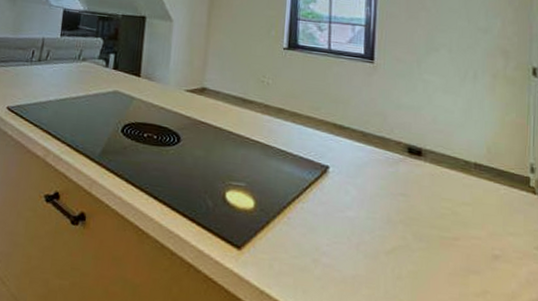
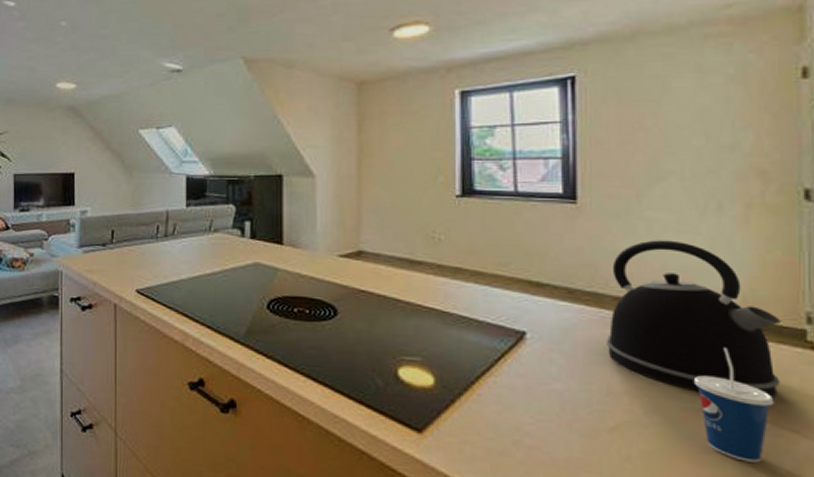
kettle: none [388,97,513,232] -> present [606,240,781,399]
cup: none [450,188,506,284] -> present [693,348,775,463]

